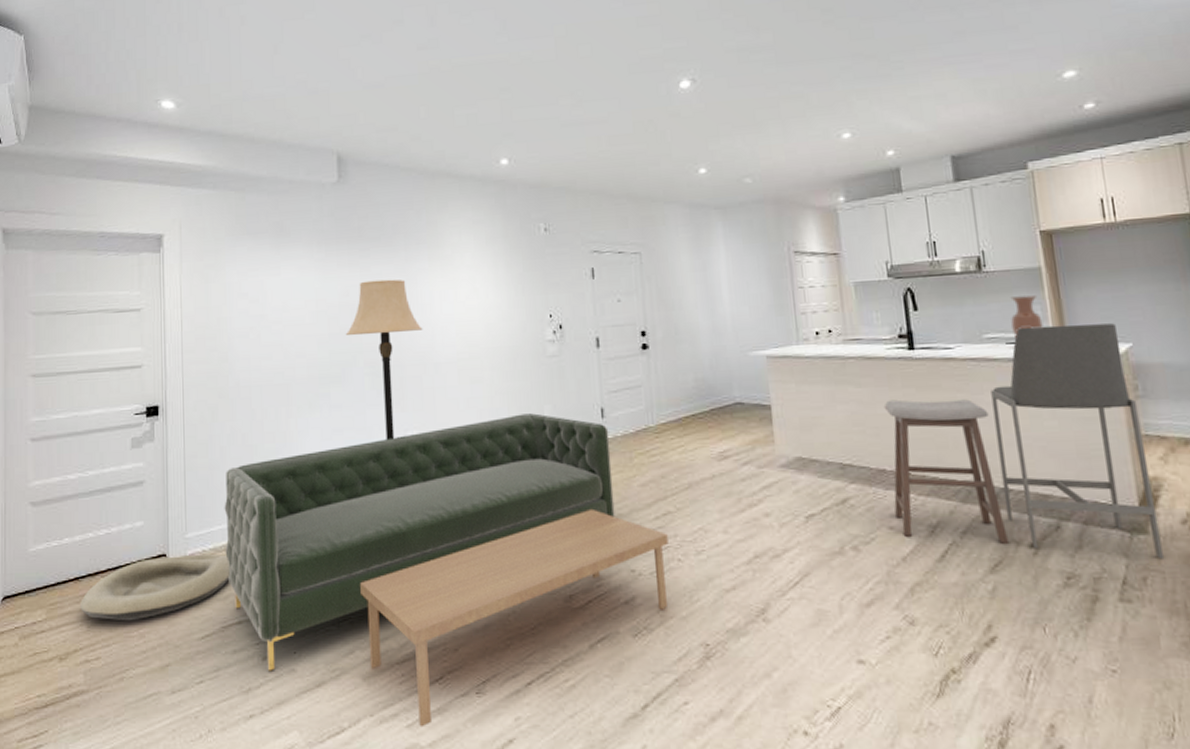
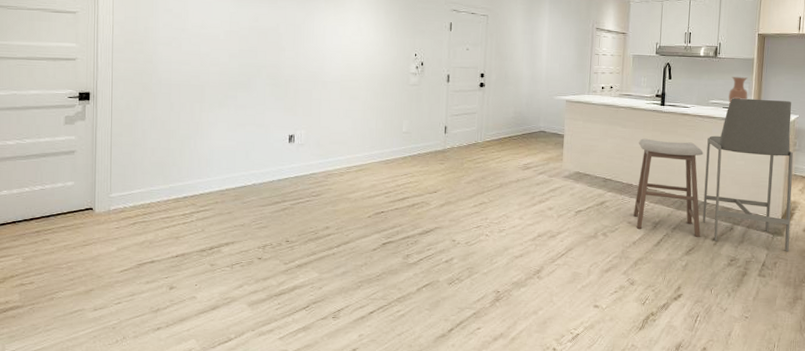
dog bed: present [81,553,230,621] -> none [17,209,146,257]
sofa: present [224,413,615,671] -> none [143,125,449,297]
lamp: present [345,279,423,441] -> none [253,11,316,136]
coffee table: present [360,510,668,728] -> none [251,197,481,339]

